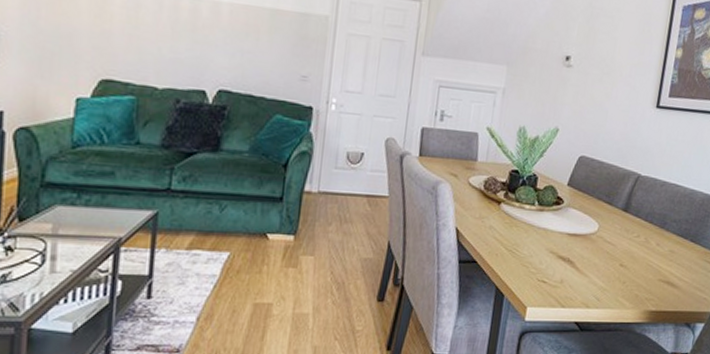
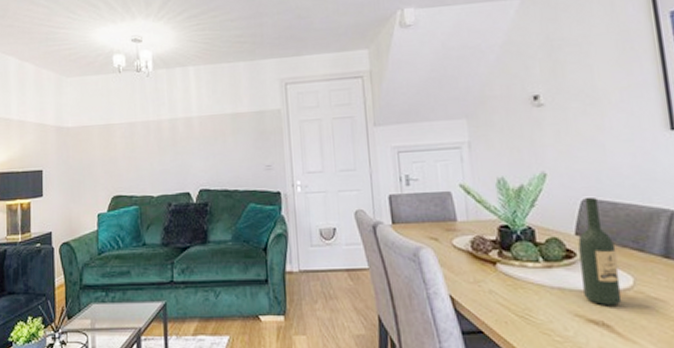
wine bottle: none [561,155,594,247] -> present [578,198,622,306]

